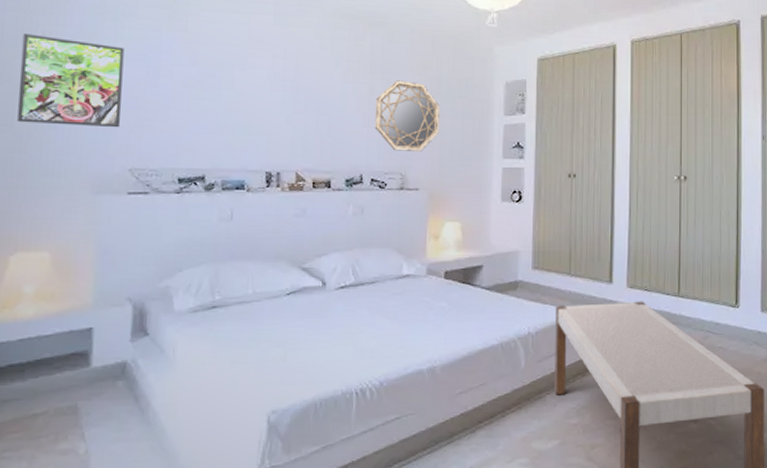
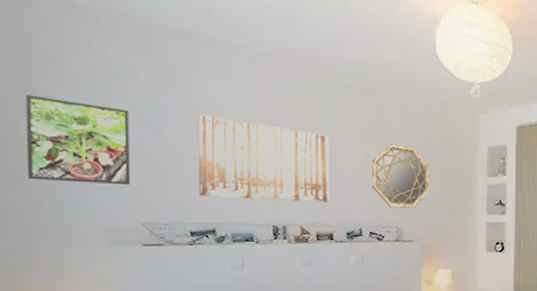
wall art: none [190,51,331,145] -> present [197,115,330,202]

